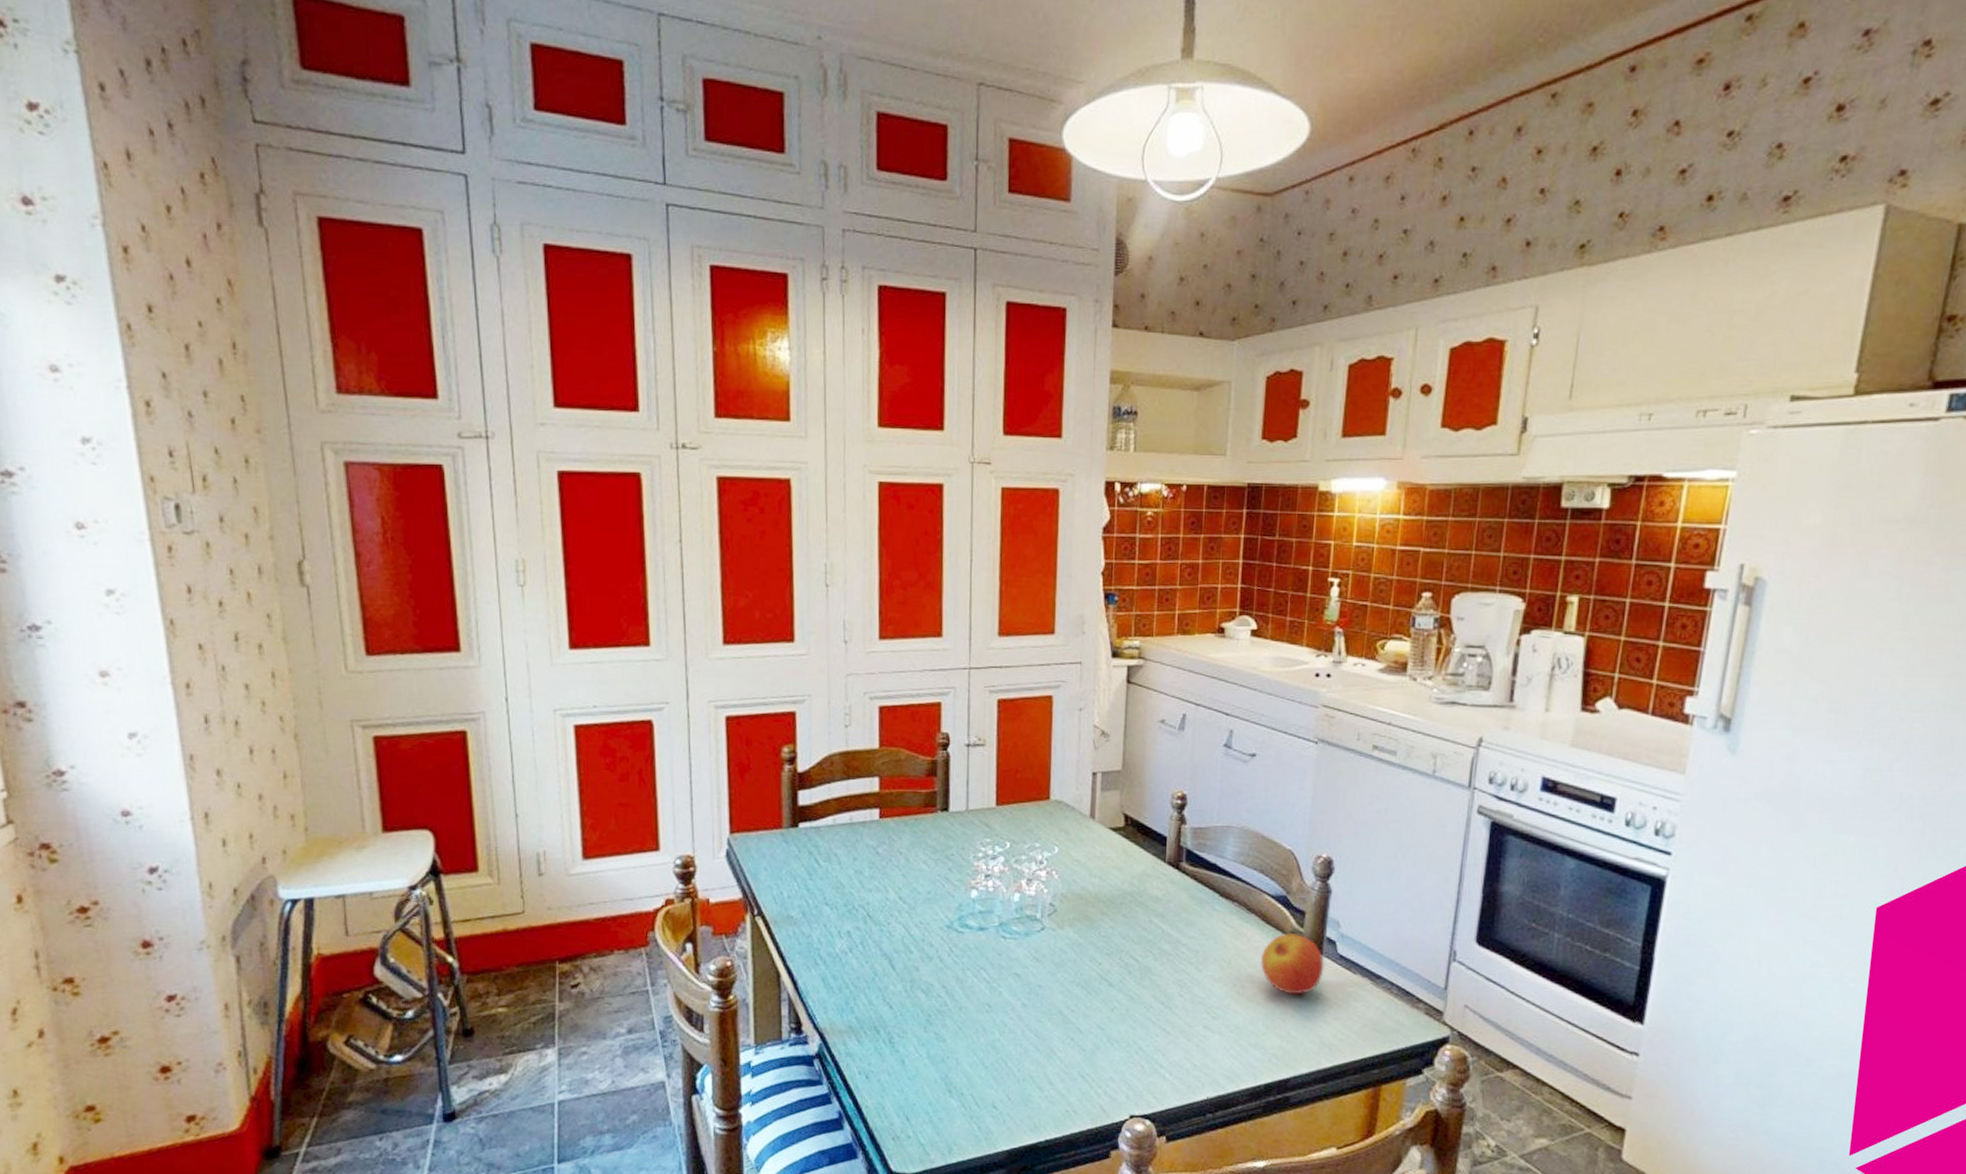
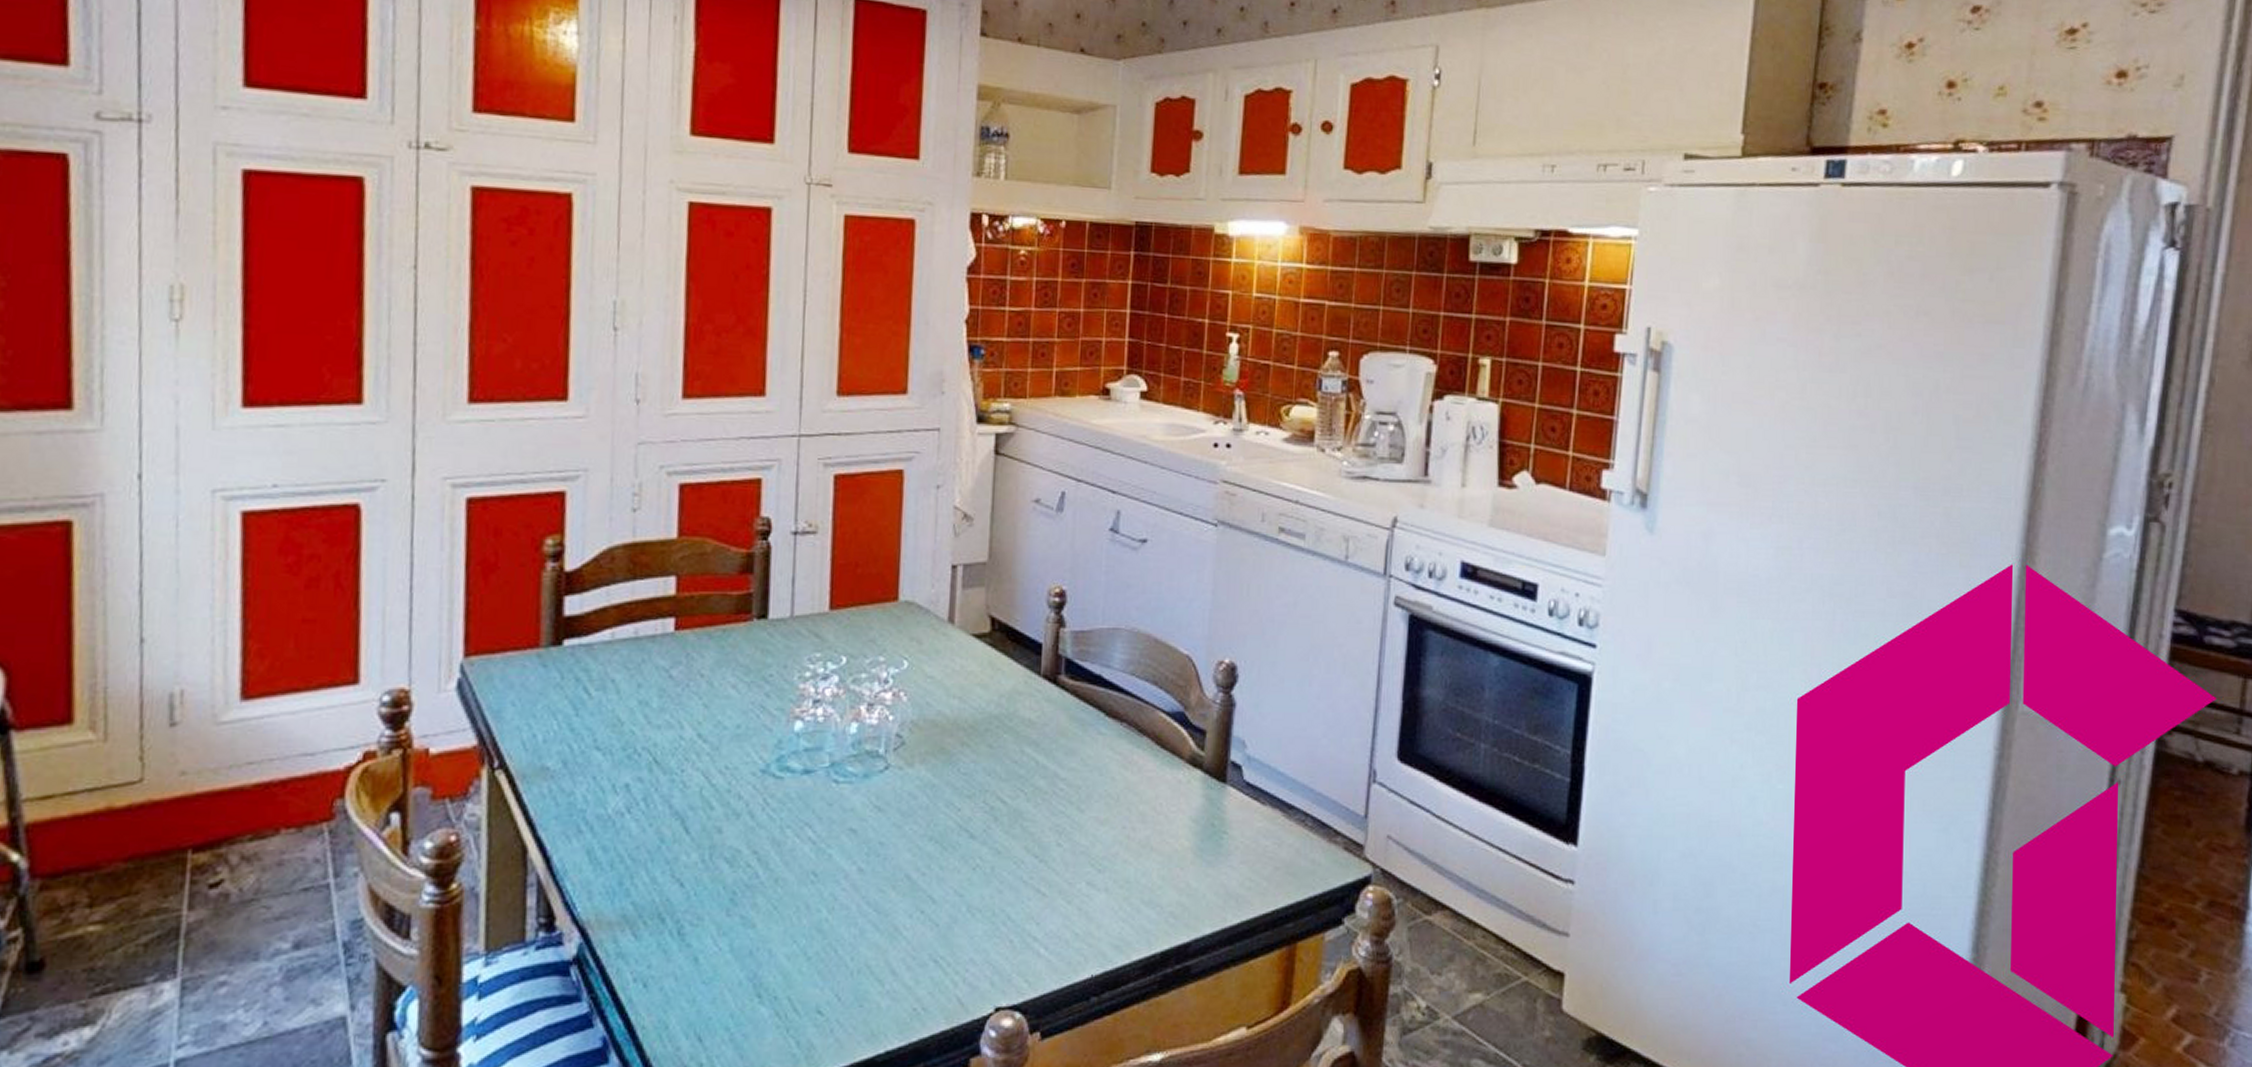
apple: present [1260,933,1324,995] -> none [1154,759,1229,835]

